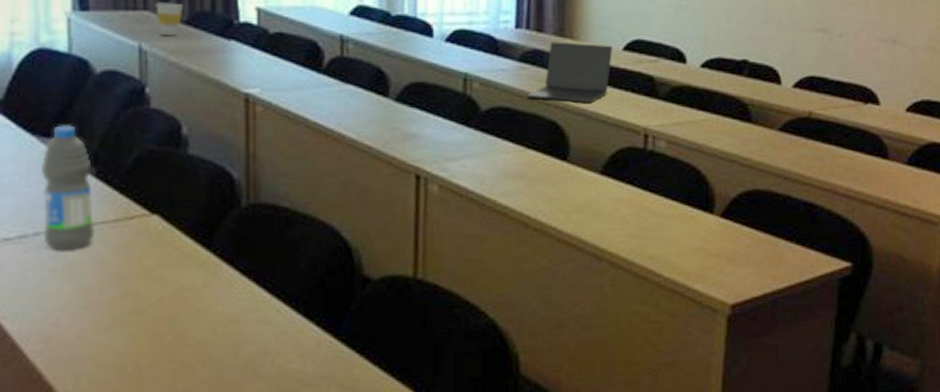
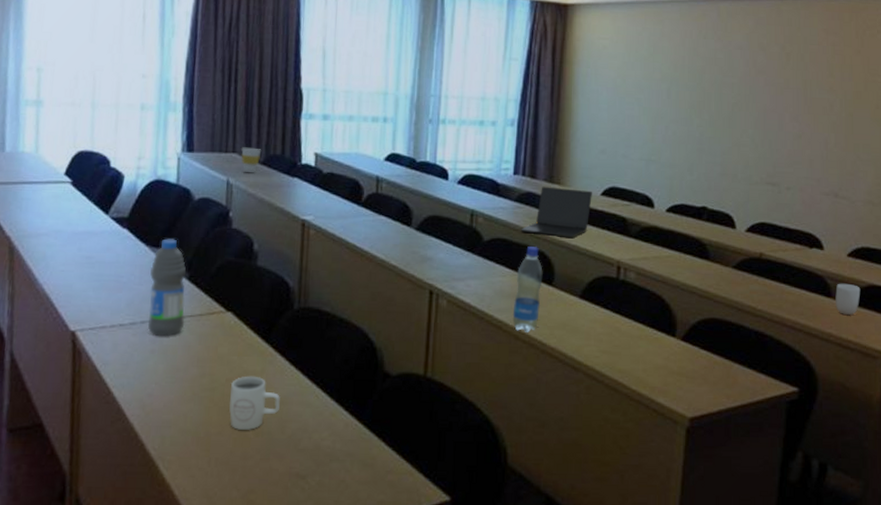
mug: none [163,292,231,359] -> present [229,376,280,430]
bottle: none [520,115,555,218] -> present [512,246,543,332]
cup: none [892,142,920,177] -> present [835,283,861,315]

